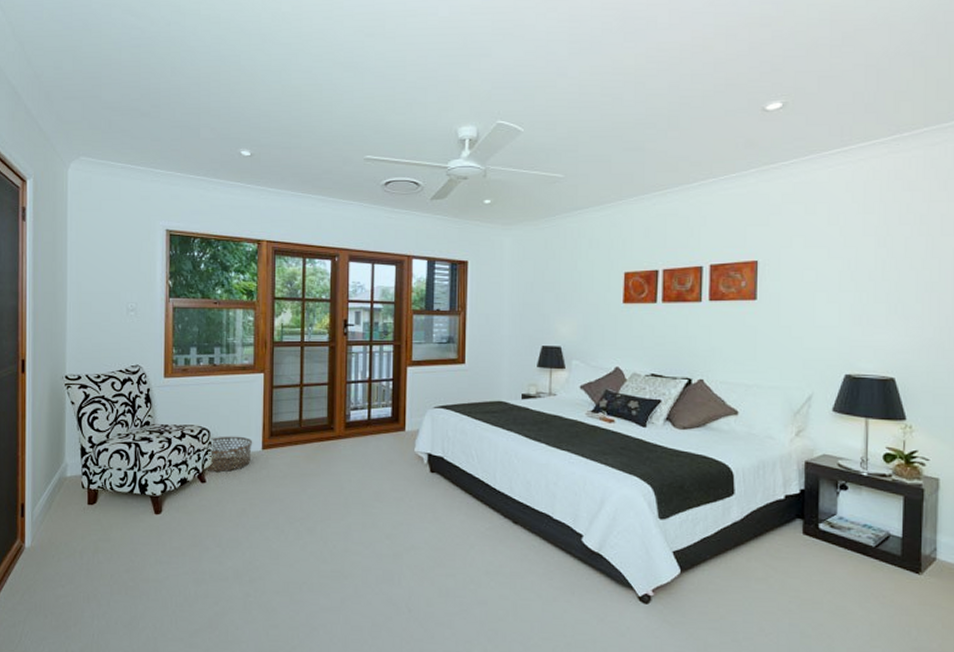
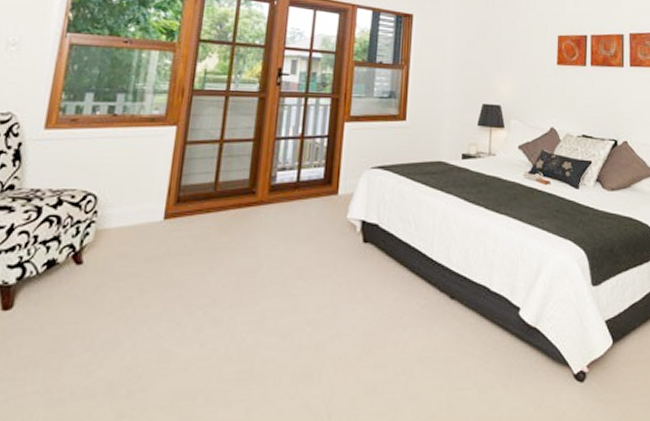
basket: present [205,436,253,471] -> none [84,202,153,249]

